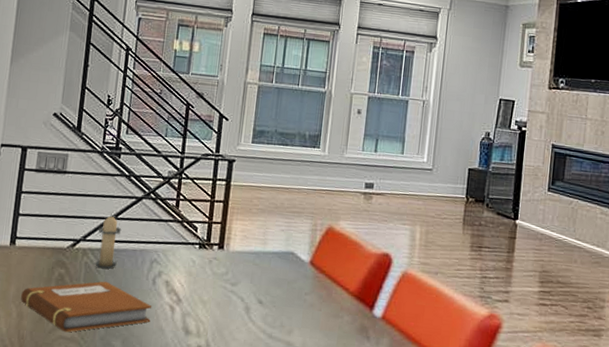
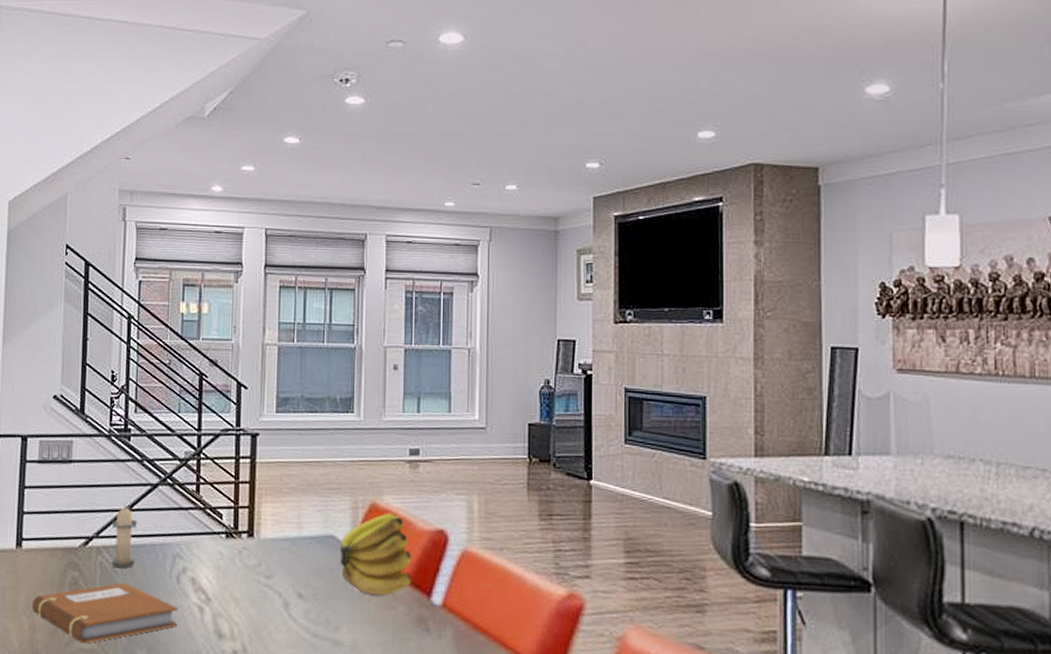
banana: none [297,236,359,306] -> present [339,513,412,595]

